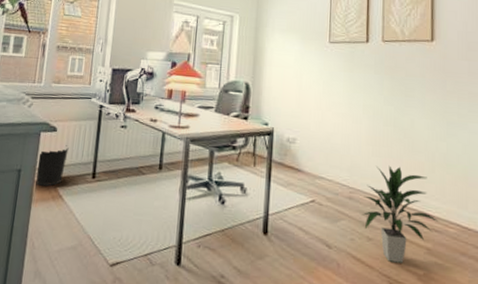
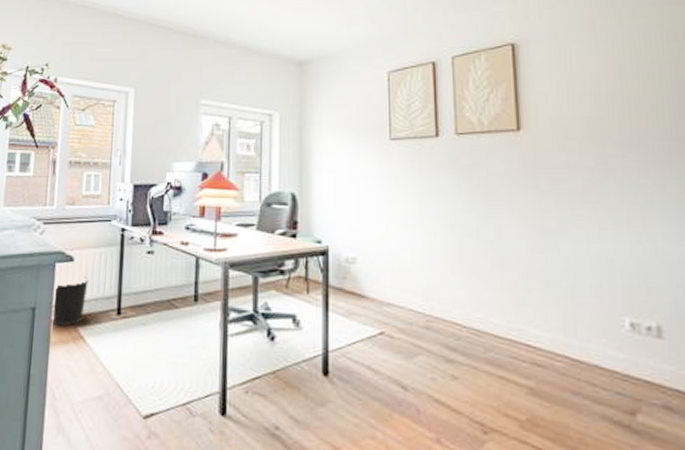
indoor plant: present [362,165,439,263] -> none [443,286,542,407]

